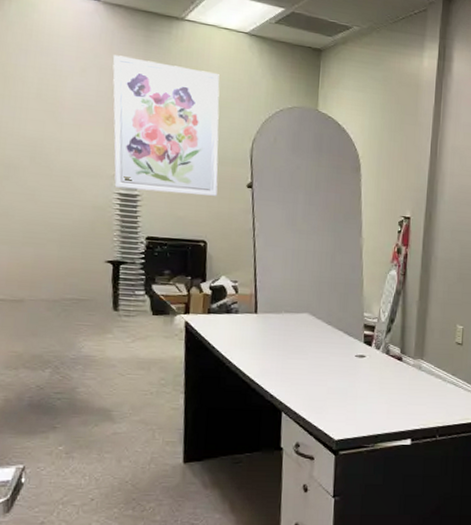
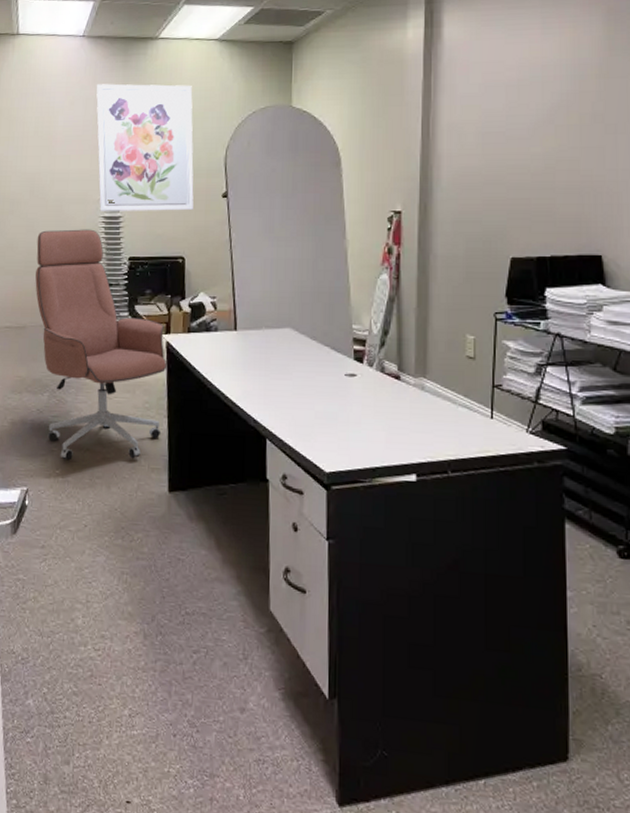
office chair: none [35,200,186,437] -> present [35,229,167,461]

